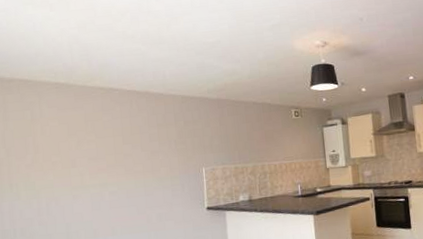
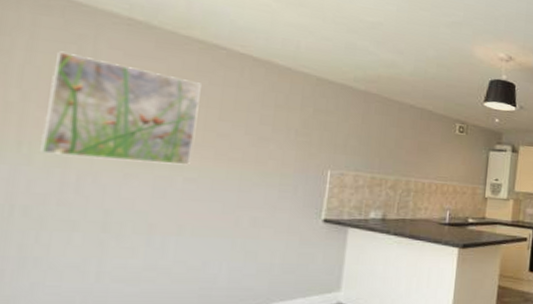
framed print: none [20,116,112,190] -> present [40,51,201,166]

